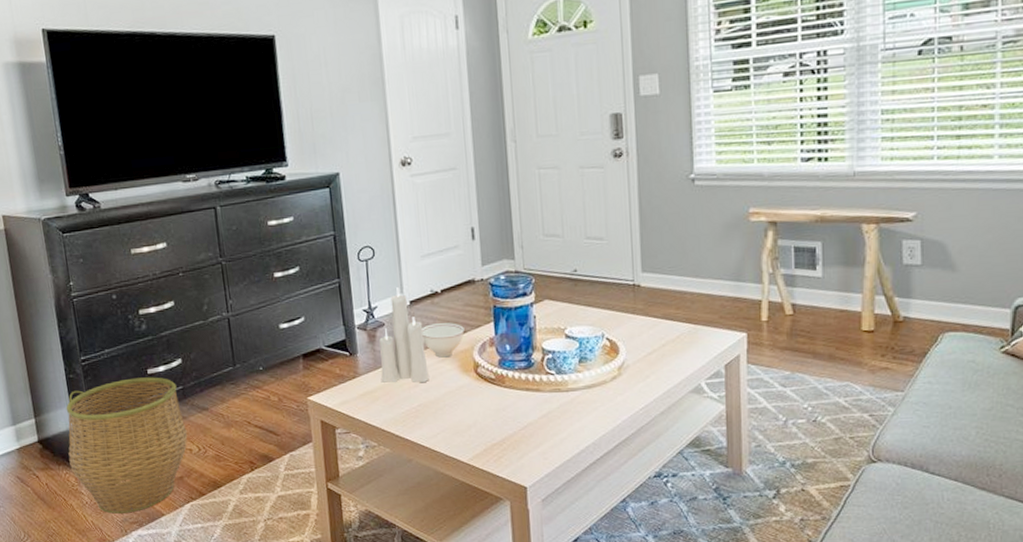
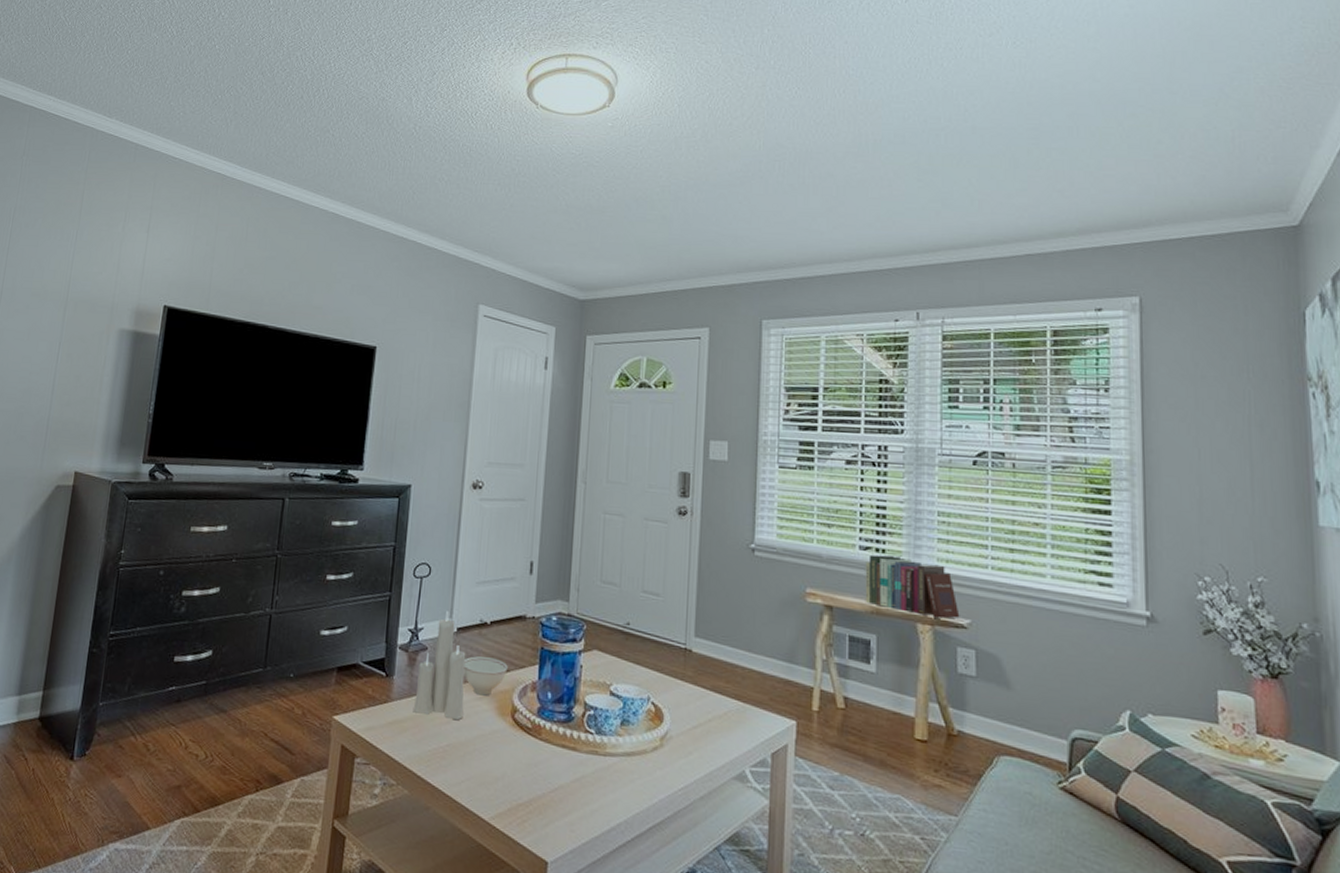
basket: present [66,377,188,514] -> none [64,663,200,820]
books: none [808,162,905,216] -> present [865,554,960,619]

